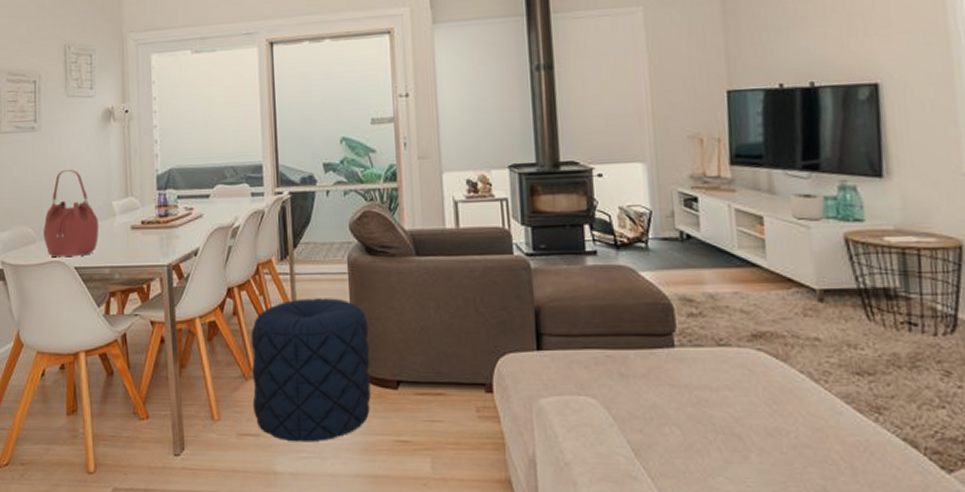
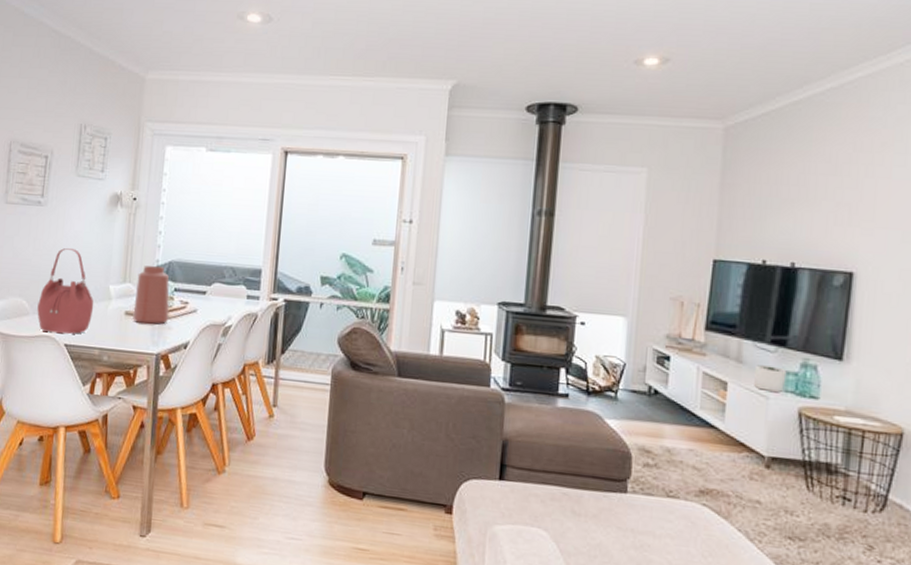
vase: none [139,175,176,236] -> present [133,265,170,325]
pouf: present [250,298,371,442] -> none [221,402,343,540]

